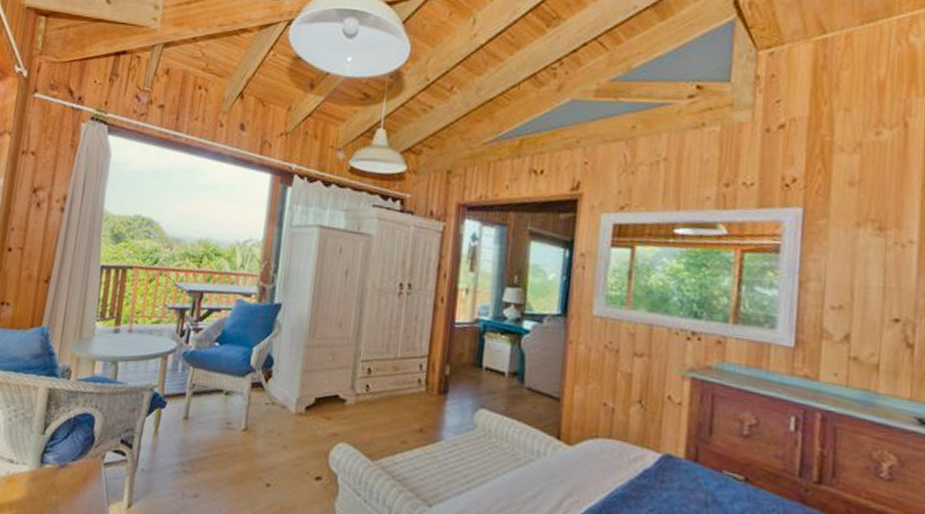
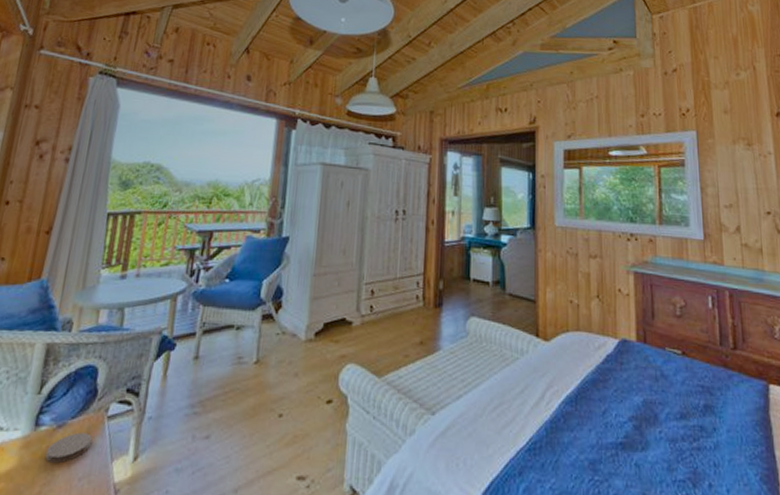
coaster: none [50,474,91,500] -> present [45,432,93,463]

